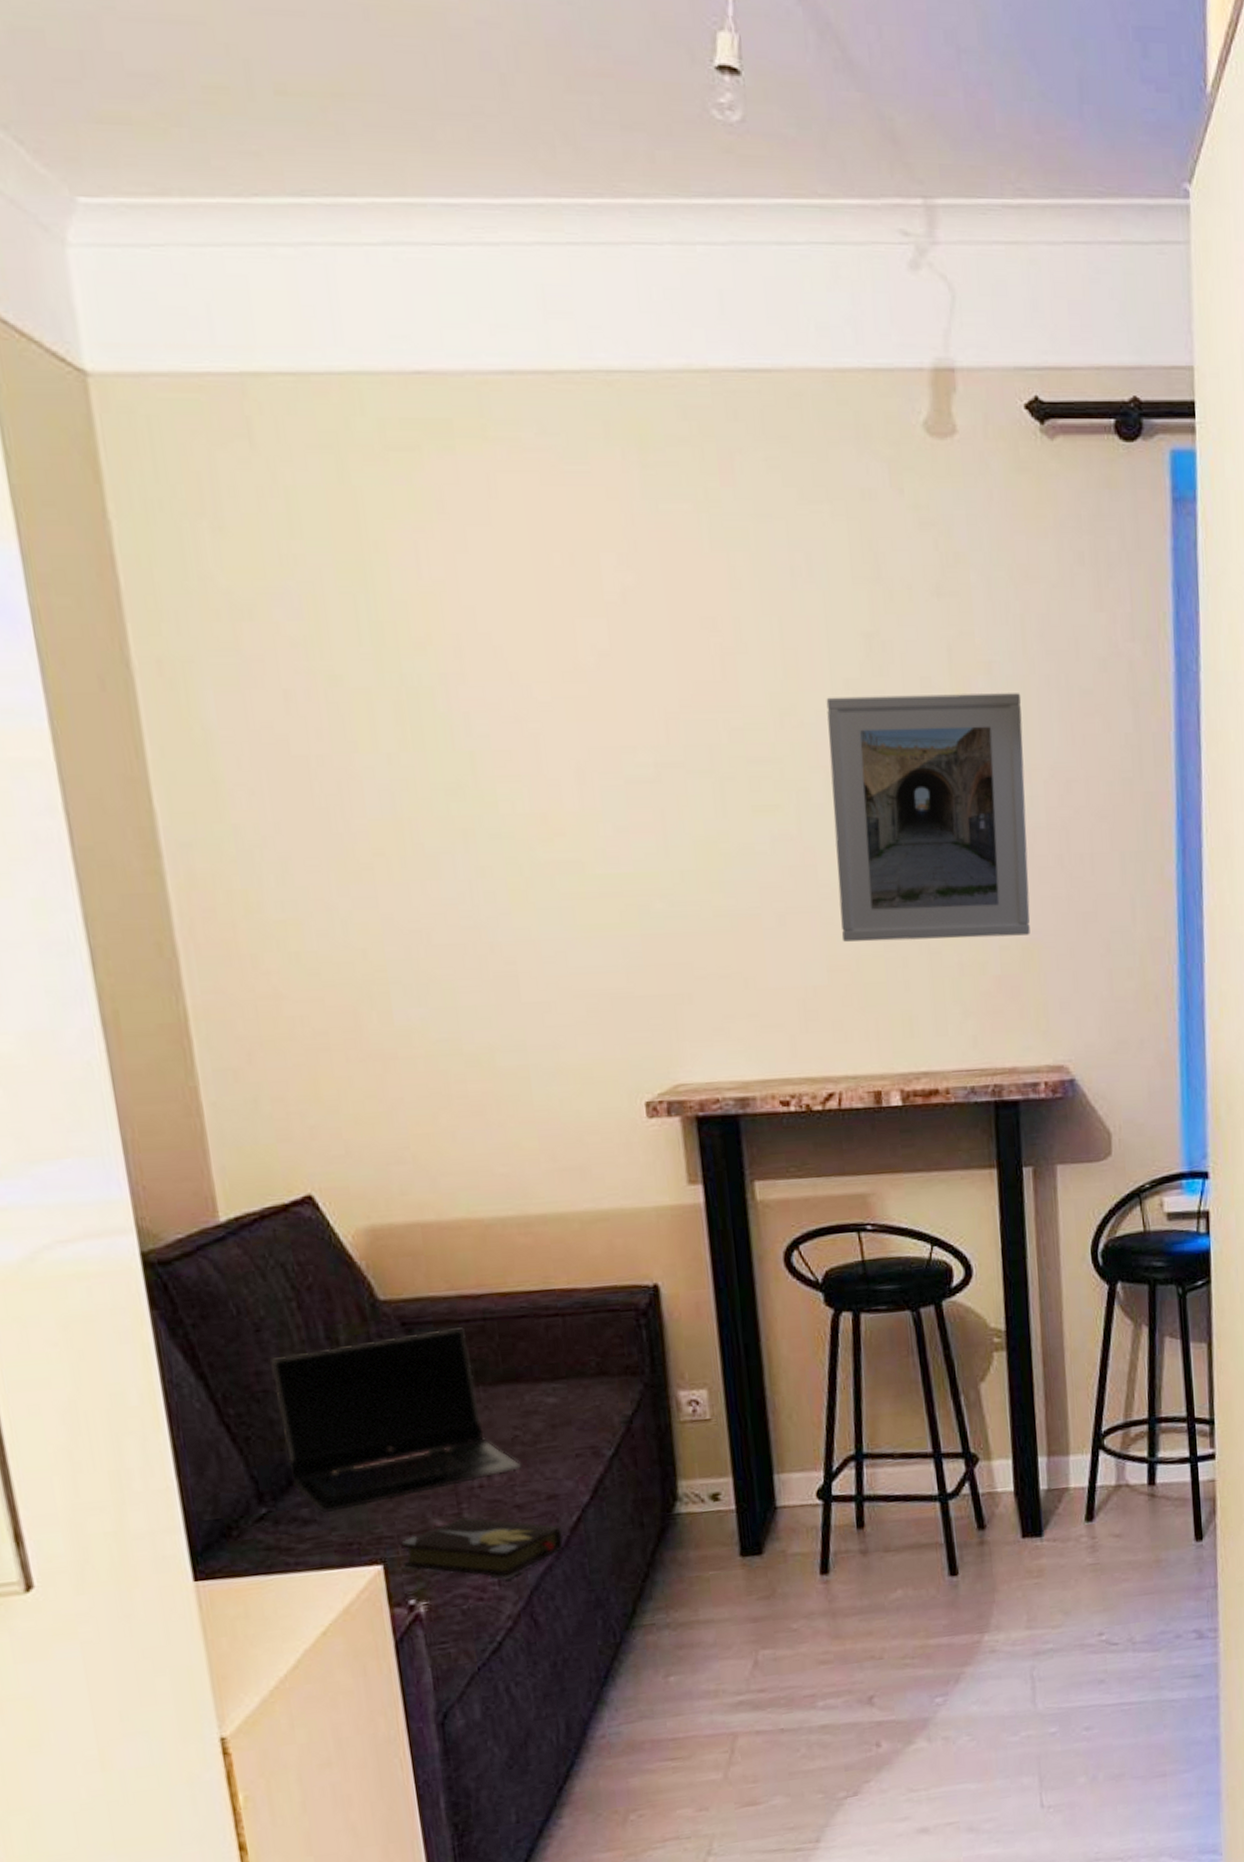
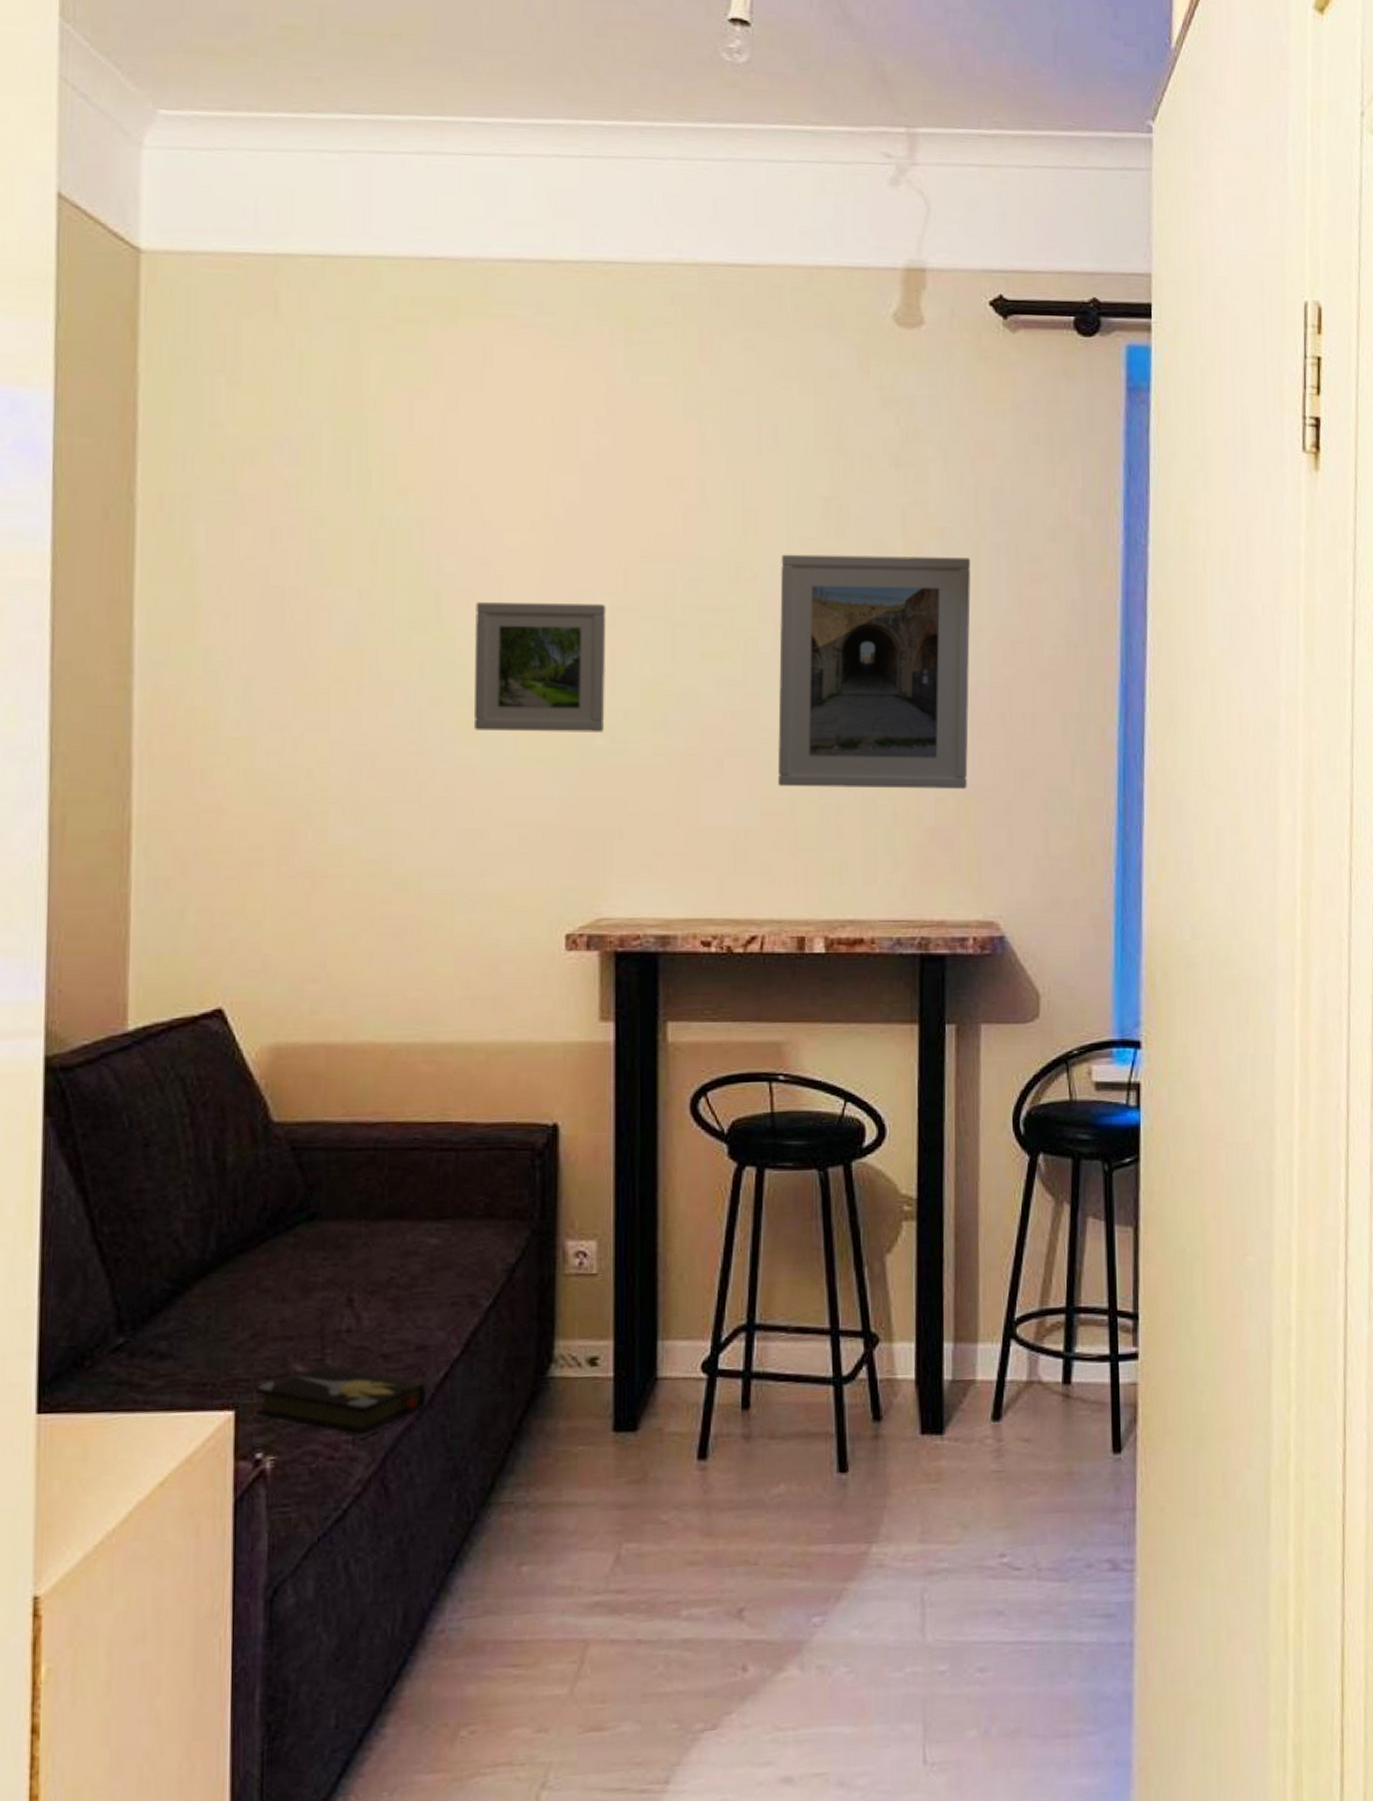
laptop computer: present [271,1327,522,1514] -> none [154,1156,394,1349]
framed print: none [513,760,662,900] -> present [473,602,607,732]

